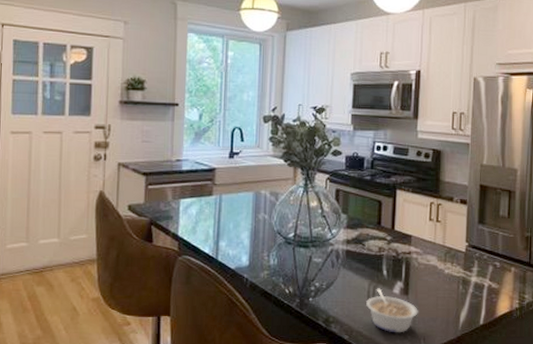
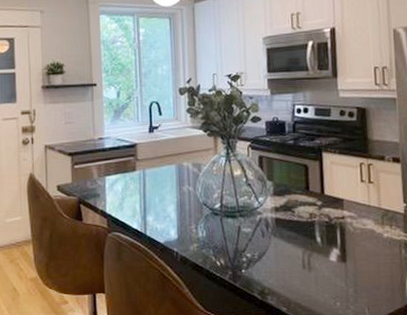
legume: present [366,288,418,333] -> none [302,256,359,304]

